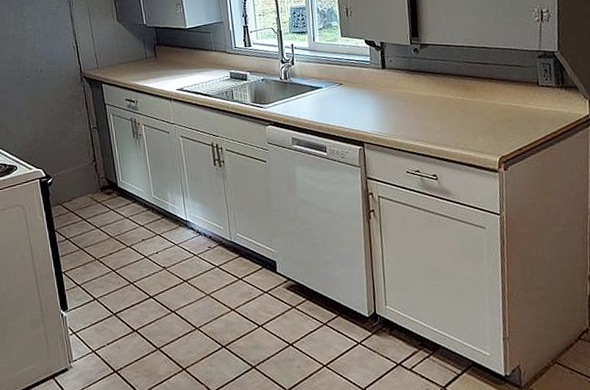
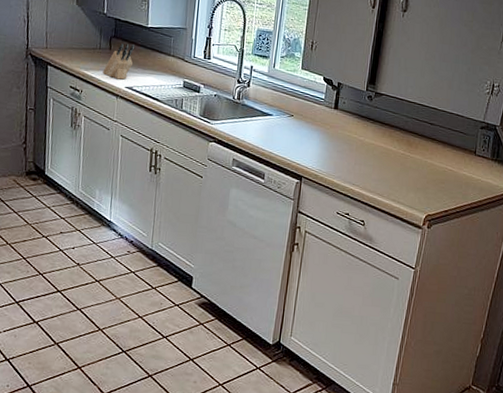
knife block: none [153,48,179,84] -> present [102,43,134,80]

